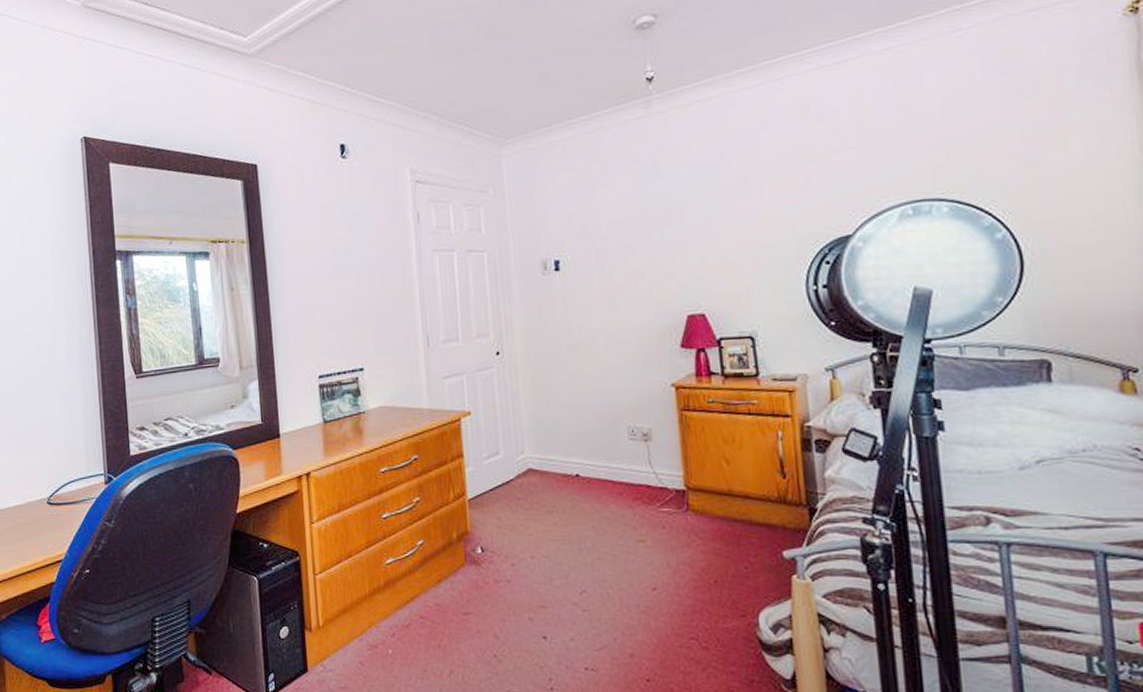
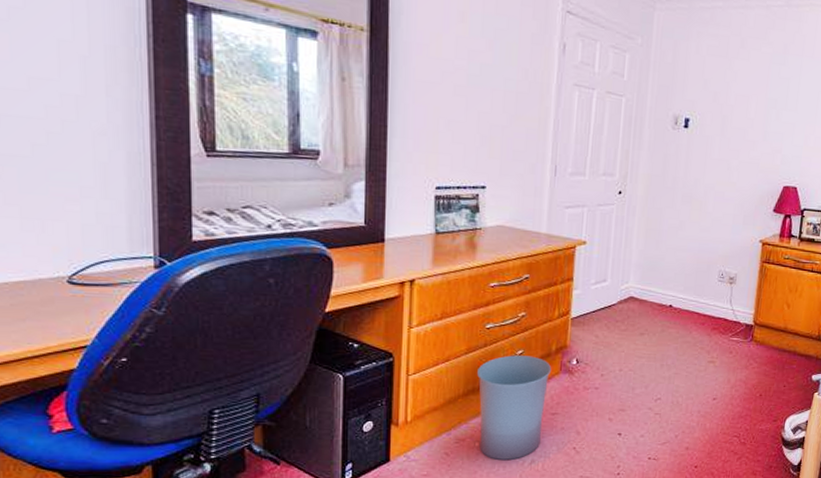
waste bin: none [380,546,457,670] -> present [477,355,552,460]

